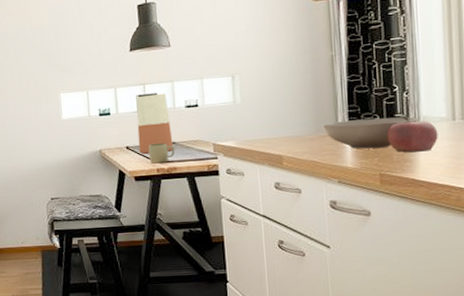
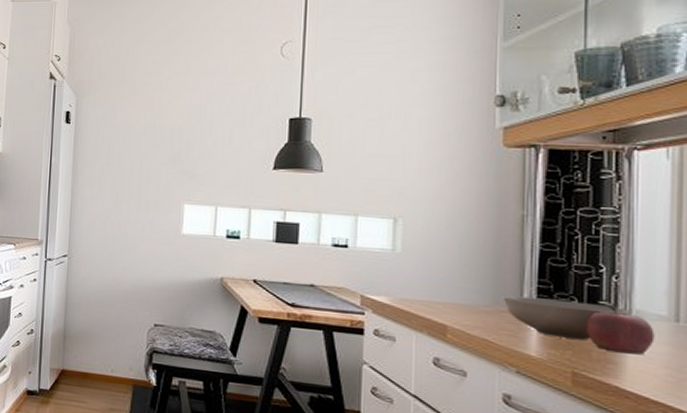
vase: present [136,93,174,155] -> none [269,223,312,295]
mug: present [148,143,175,165] -> none [279,281,313,309]

